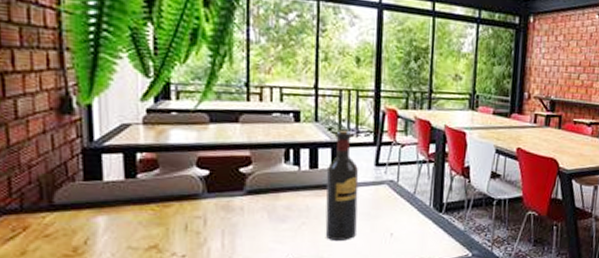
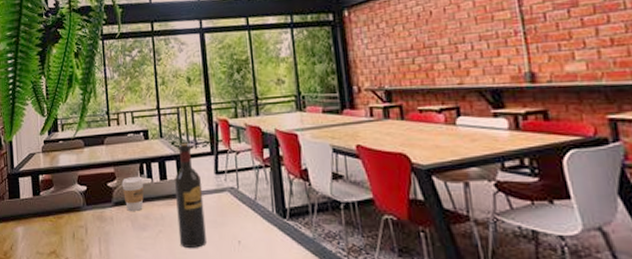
coffee cup: none [259,162,289,201] -> present [121,176,144,211]

